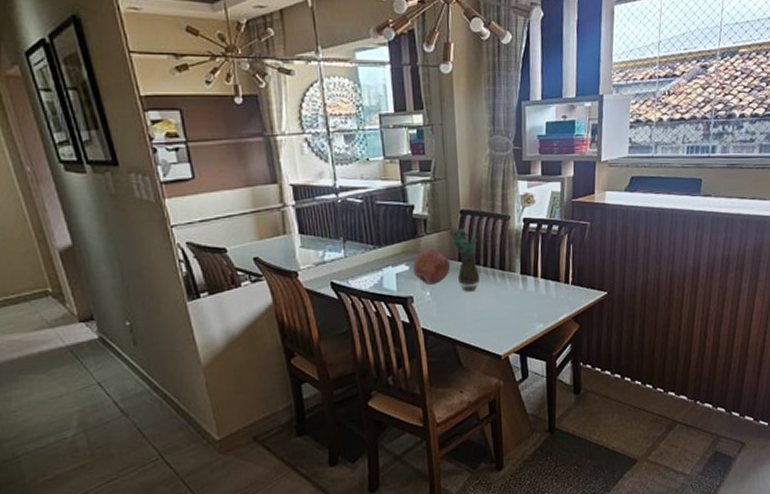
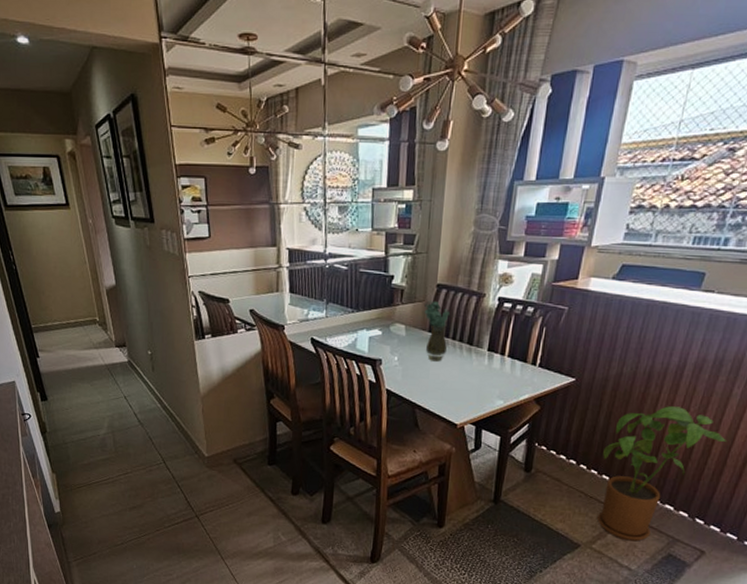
fruit: present [413,249,451,286] -> none [385,317,421,352]
house plant: none [643,307,745,447] -> present [597,406,728,542]

